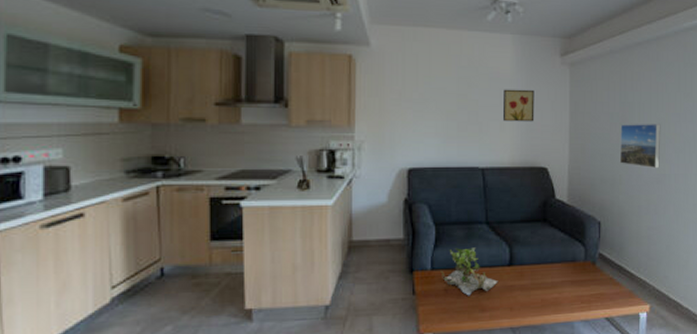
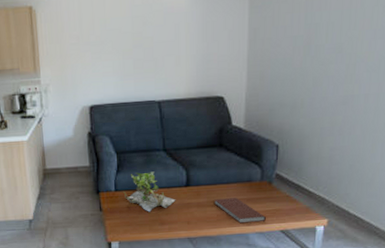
wall art: present [502,89,535,122] -> none [177,20,211,56]
book: none [538,279,591,310] -> present [214,198,266,224]
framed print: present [619,124,661,169] -> none [301,43,352,90]

